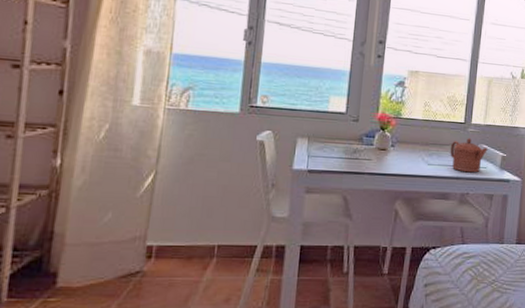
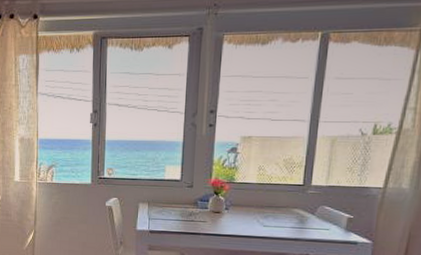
teapot: present [450,138,488,173] -> none [287,200,331,235]

